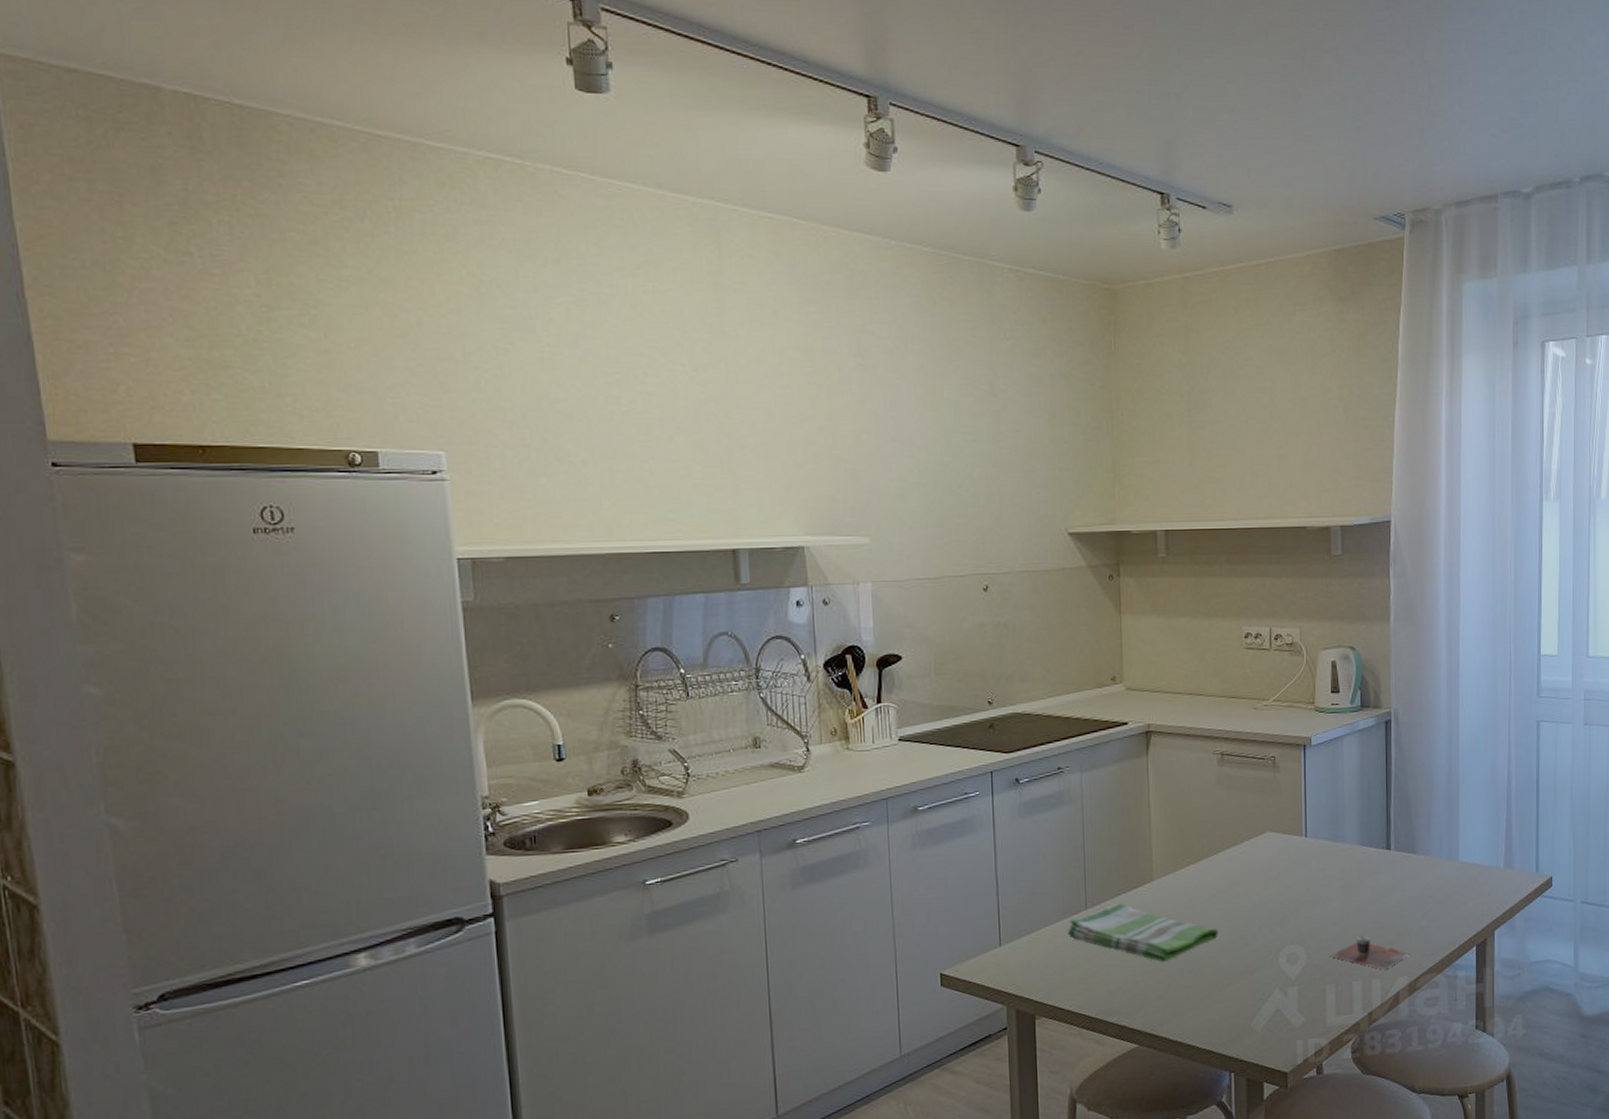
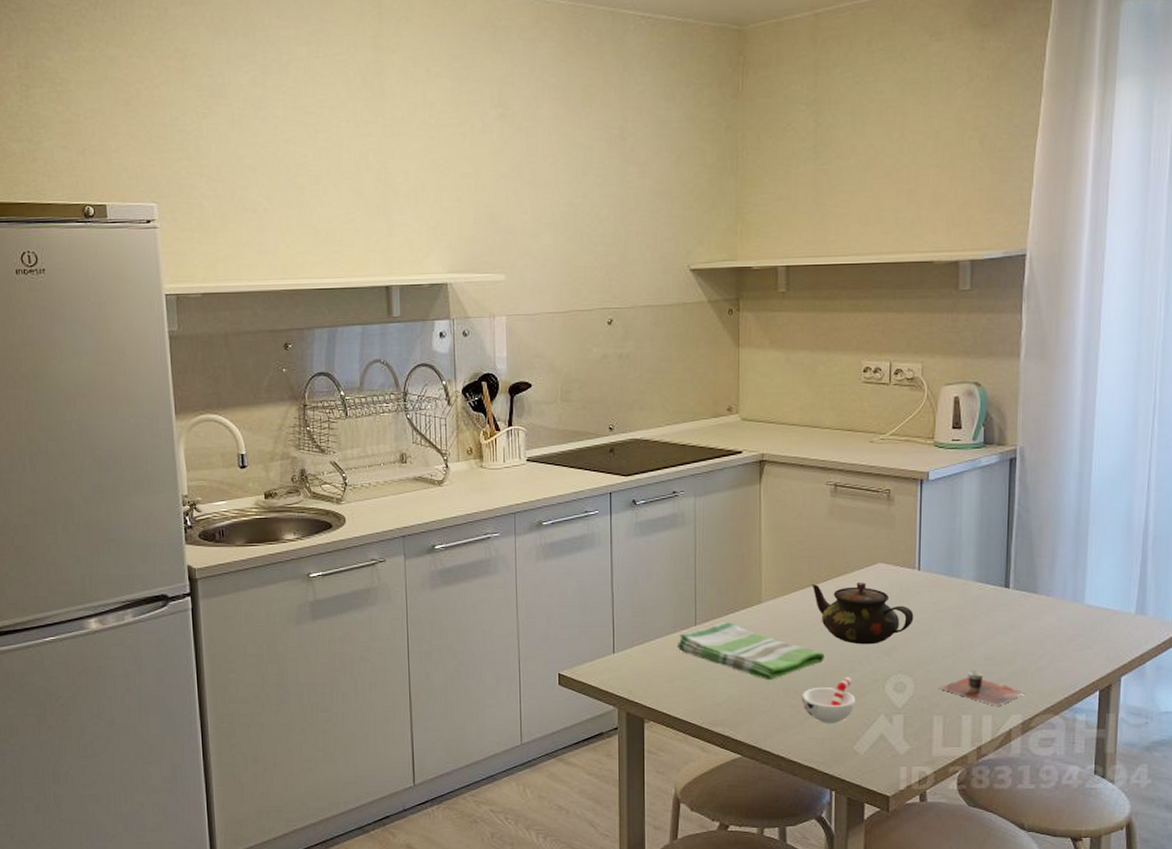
cup: none [1197,952,1251,1003] -> present [801,677,856,723]
teapot: none [1203,853,1303,918] -> present [812,582,914,645]

